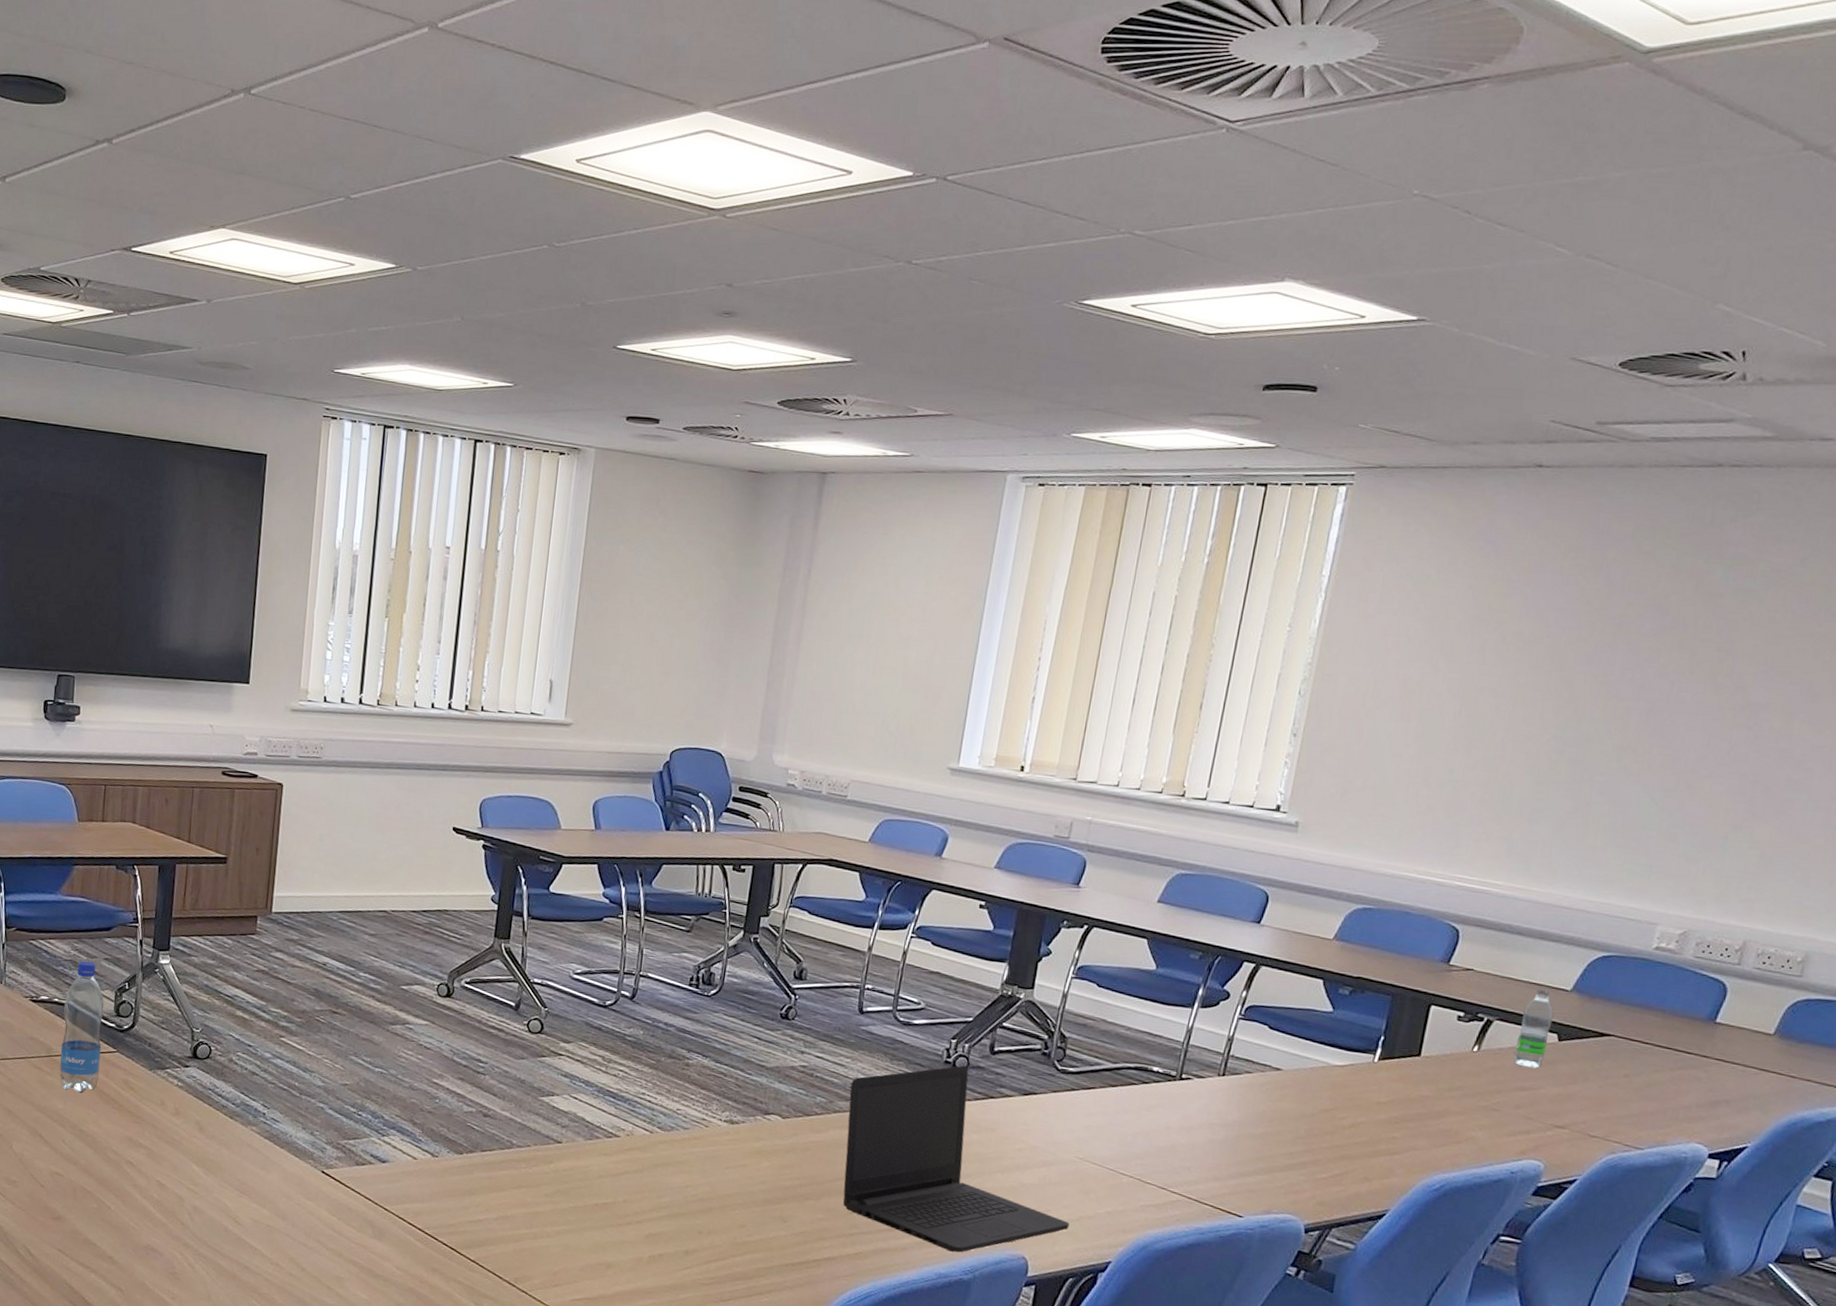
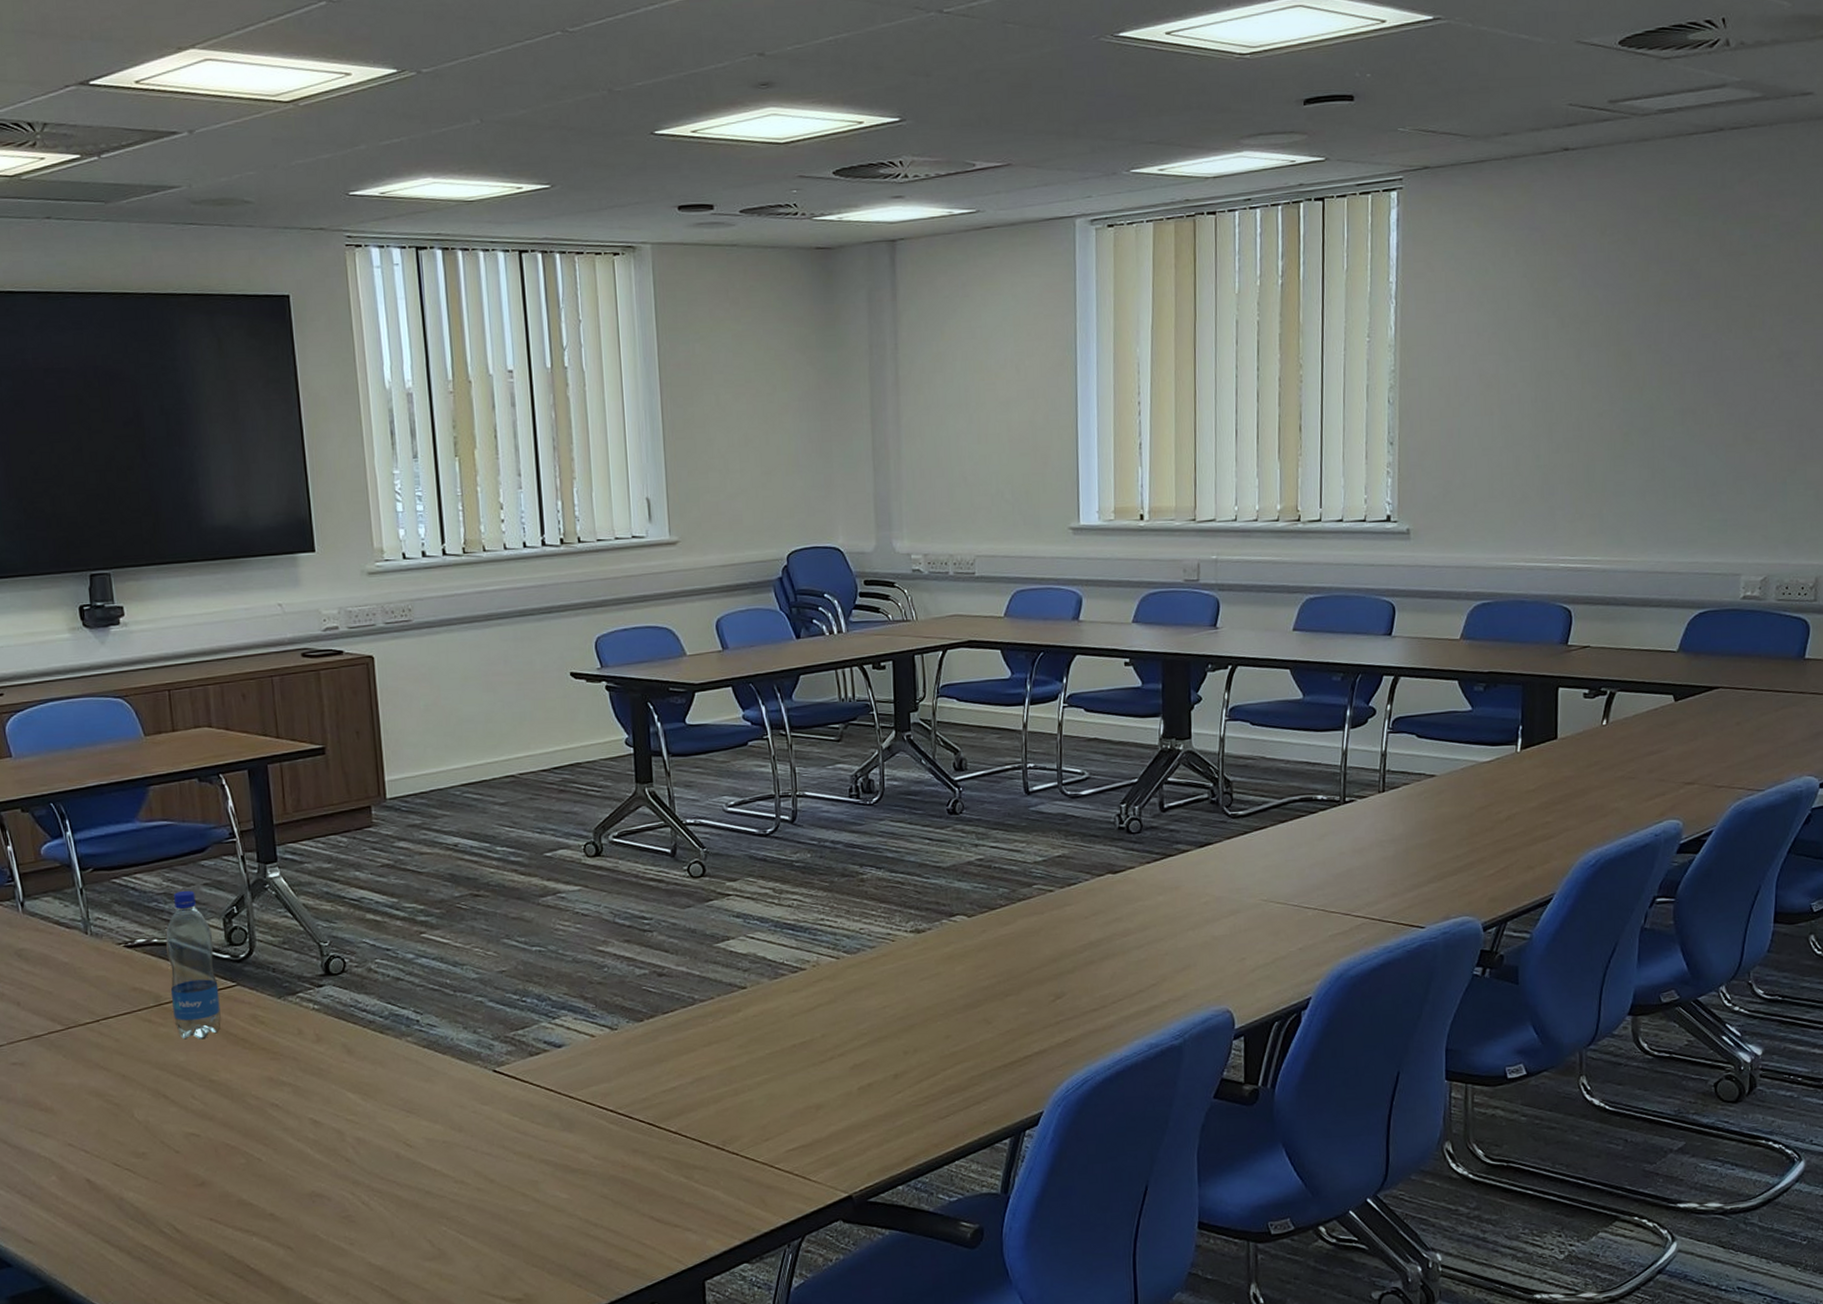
laptop: present [843,1065,1070,1253] -> none [1030,828,1266,1020]
bottle: present [1513,990,1554,1069] -> none [1639,655,1667,732]

